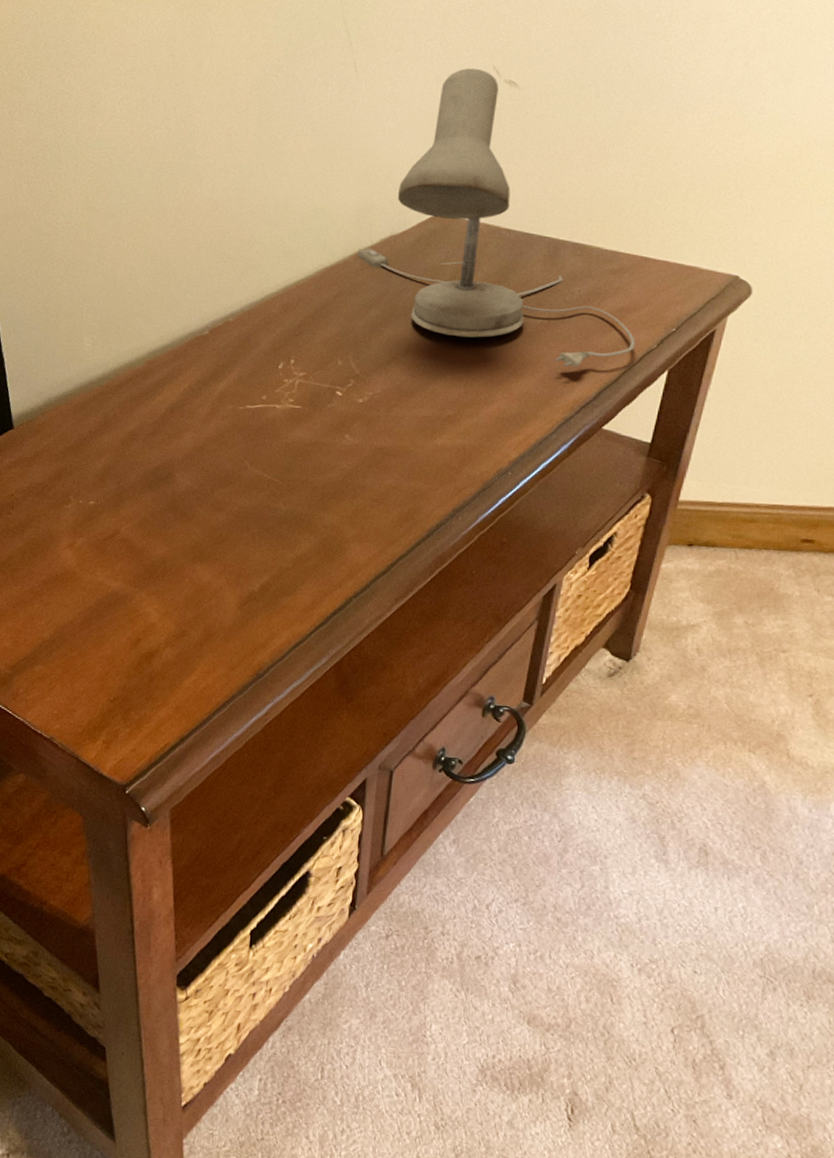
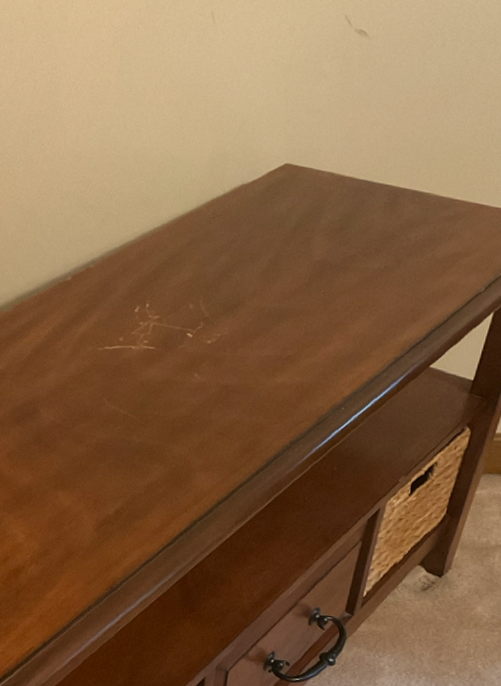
desk lamp: present [357,68,636,368] -> none [210,18,466,310]

